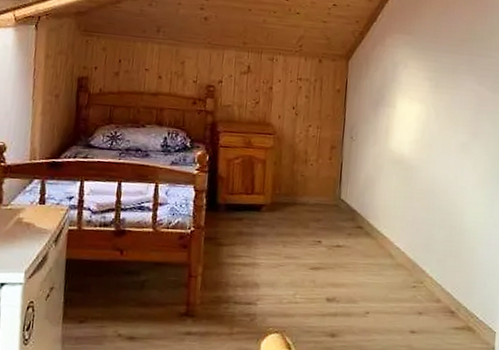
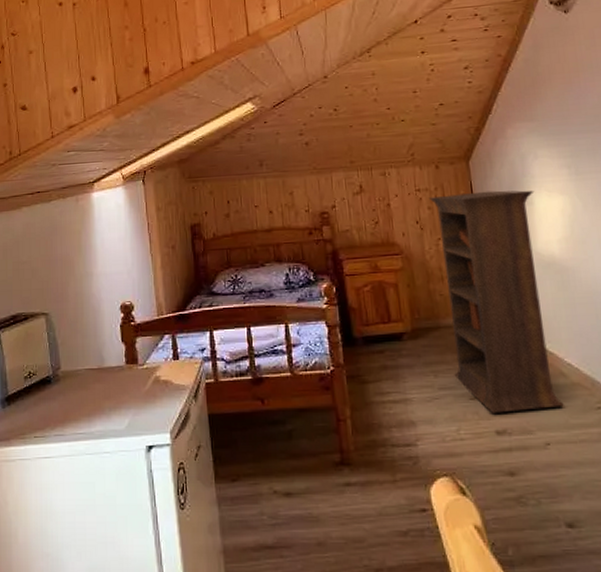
bookcase: none [300,87,399,284] -> present [428,190,564,413]

